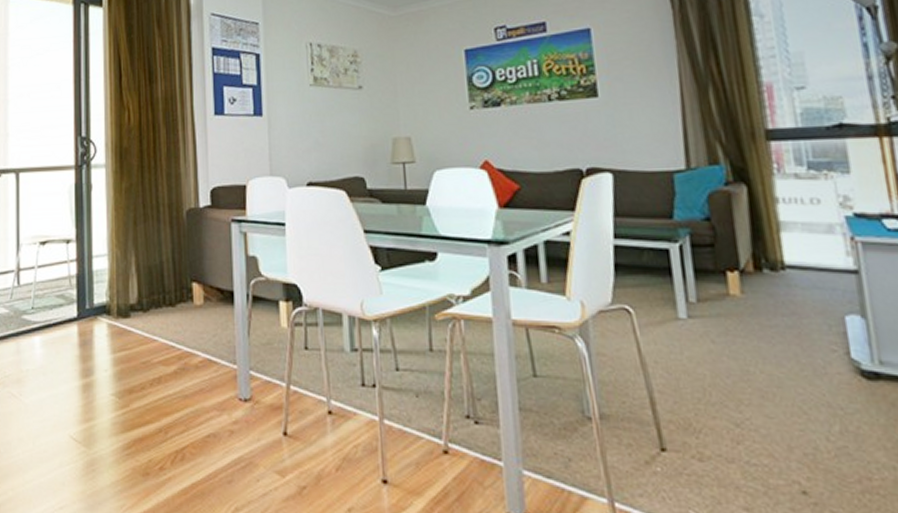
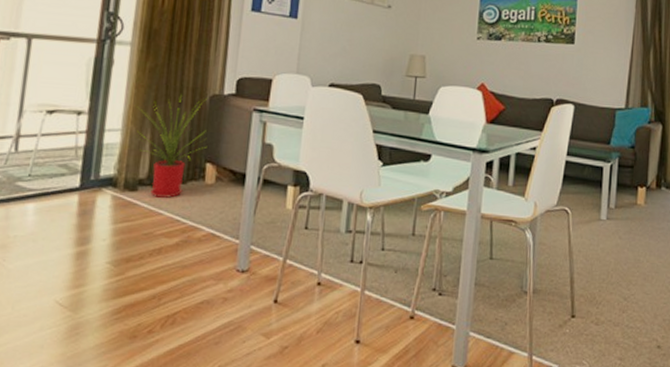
house plant: none [117,212,191,323] -> present [135,94,209,198]

